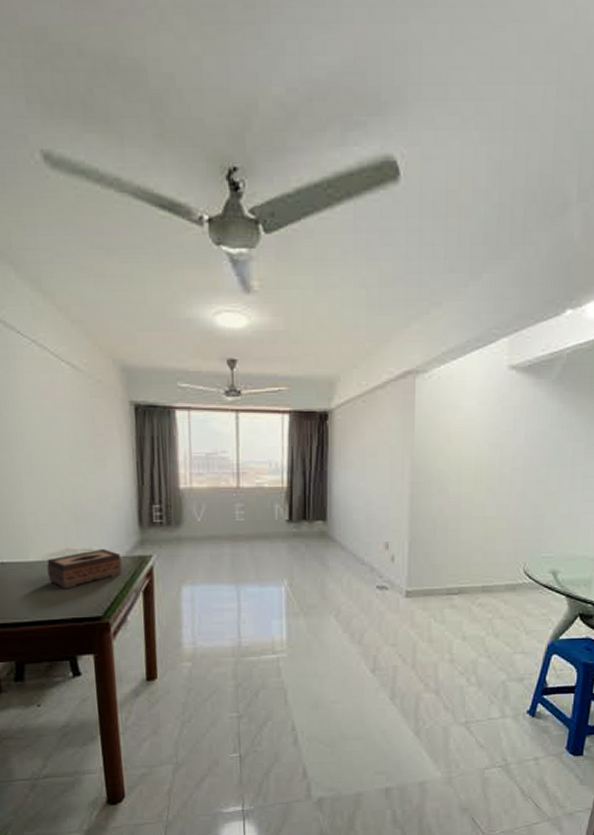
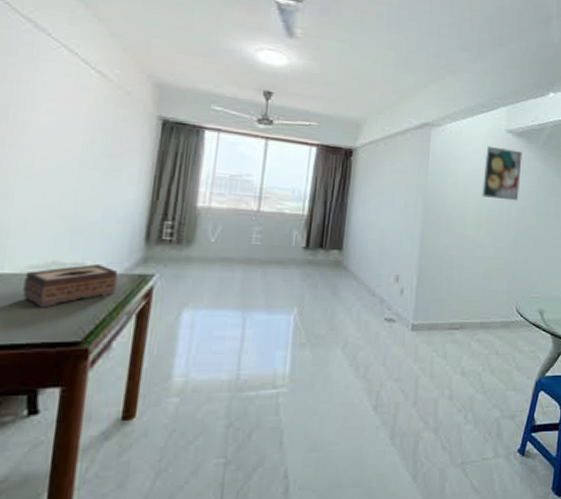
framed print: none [480,388,530,451] -> present [482,145,523,201]

